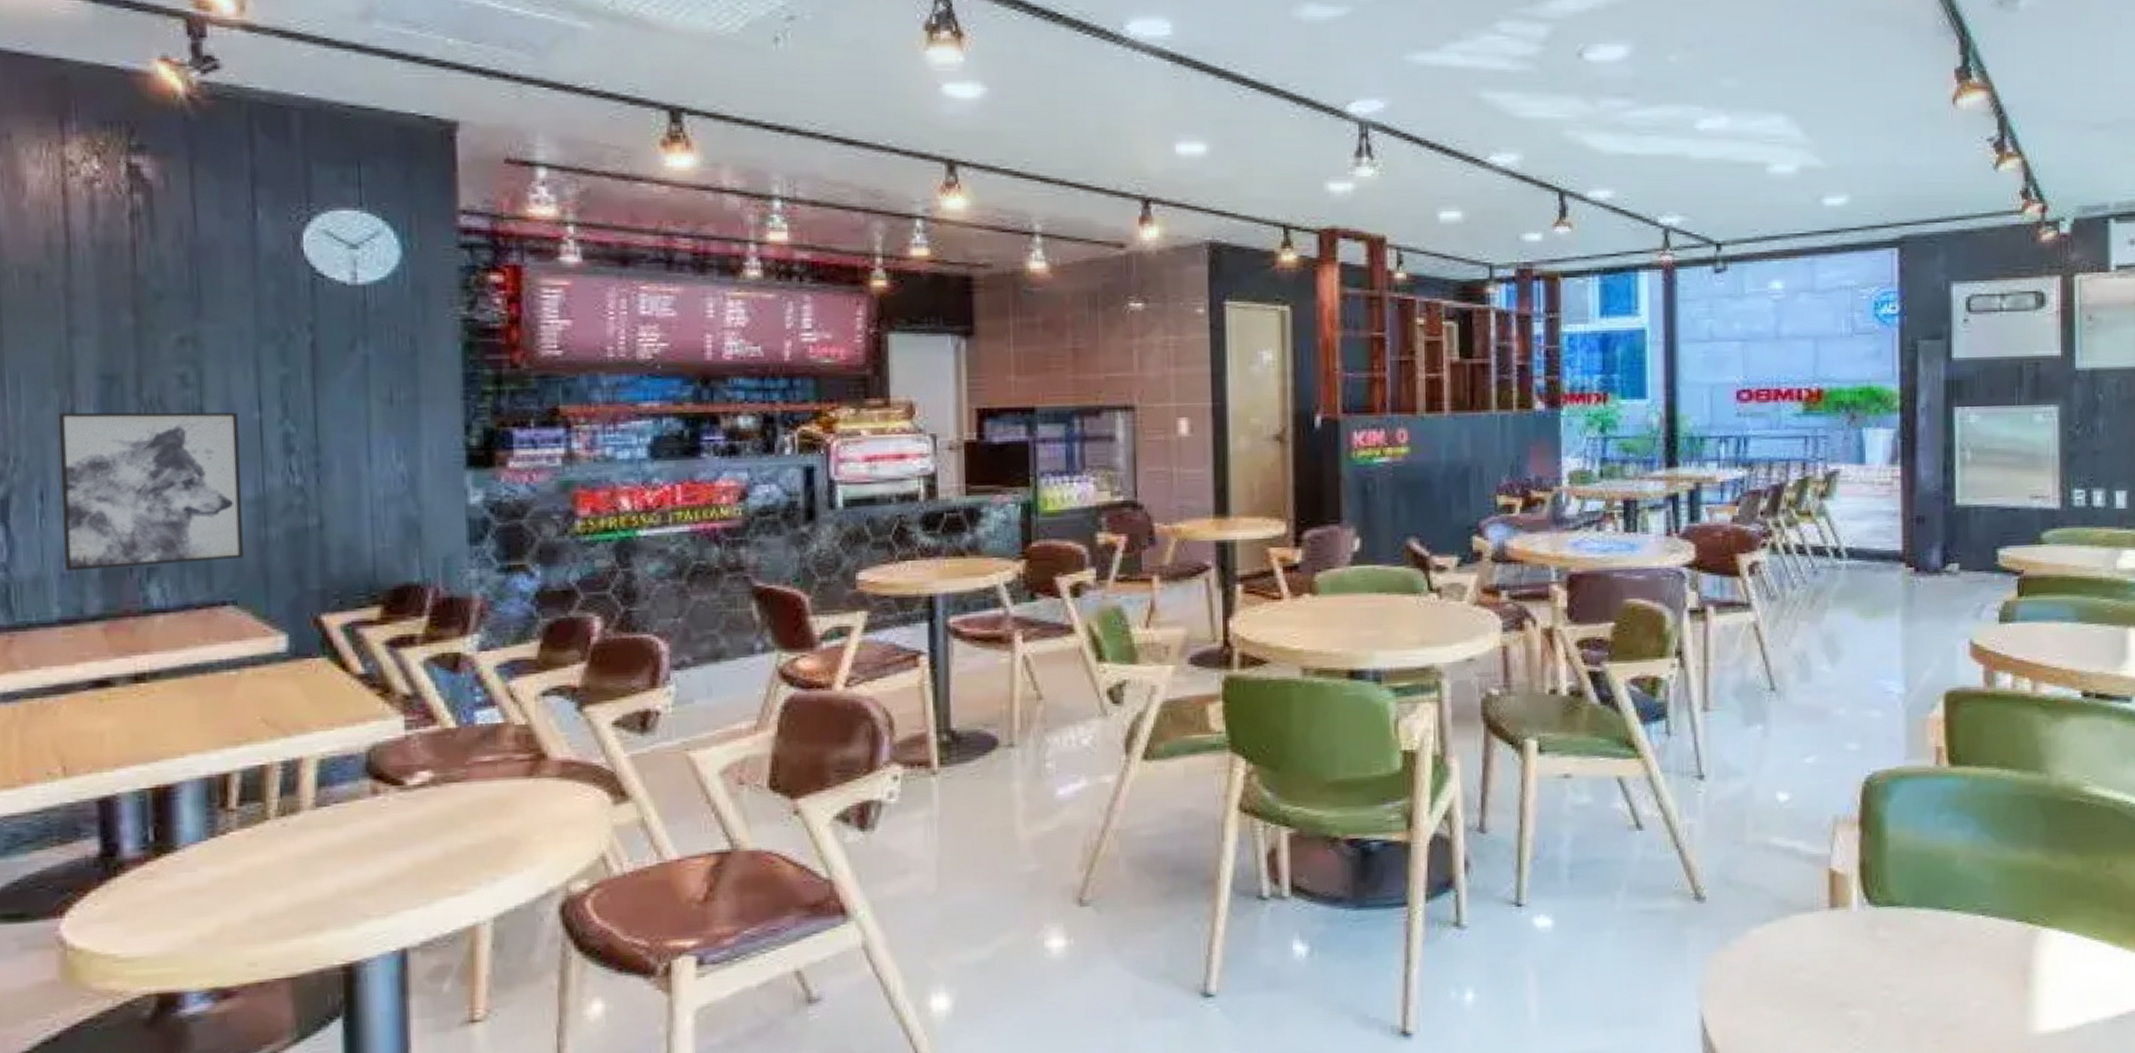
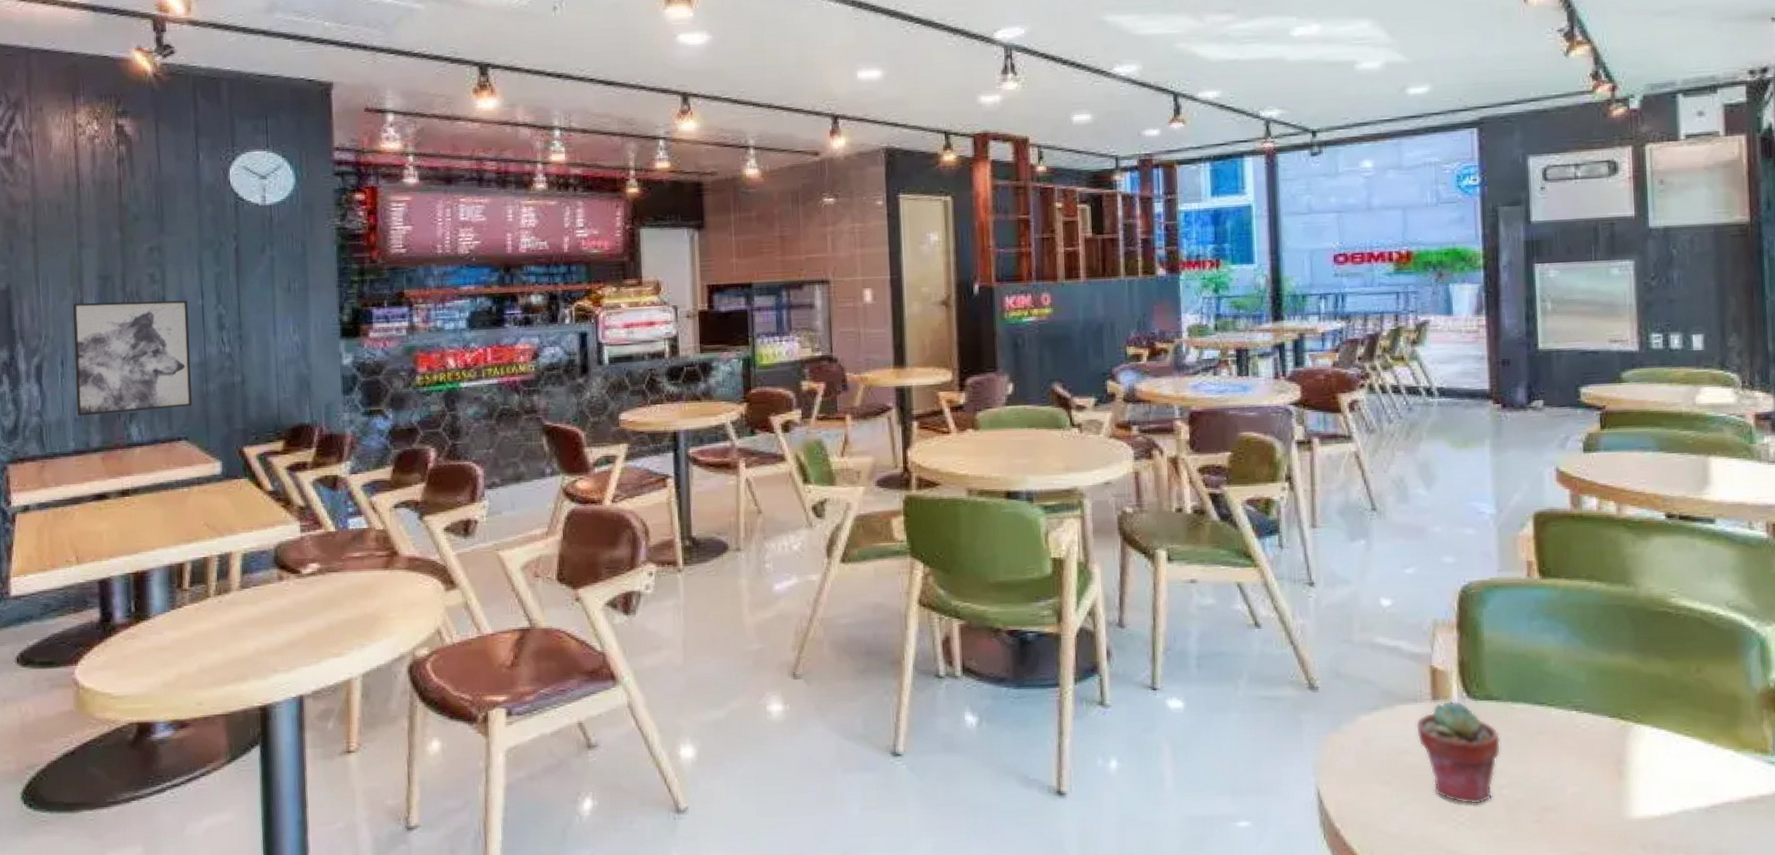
potted succulent: none [1811,908,1902,1026] -> present [1415,700,1501,804]

